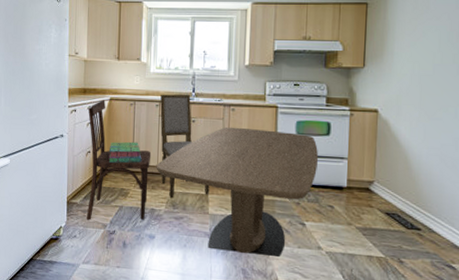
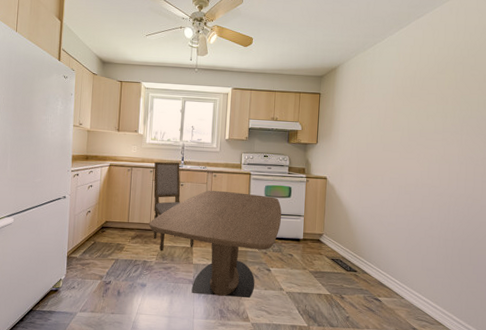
dining chair: present [86,100,152,220] -> none [84,165,145,273]
stack of books: present [108,141,142,163] -> none [106,202,137,221]

